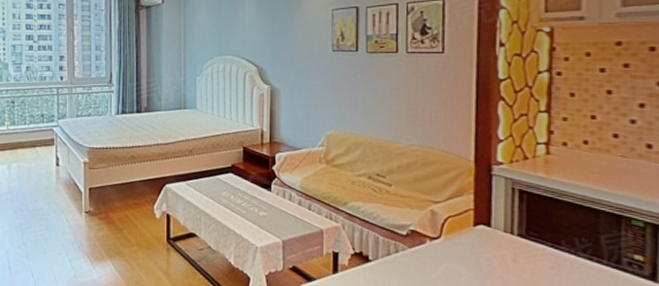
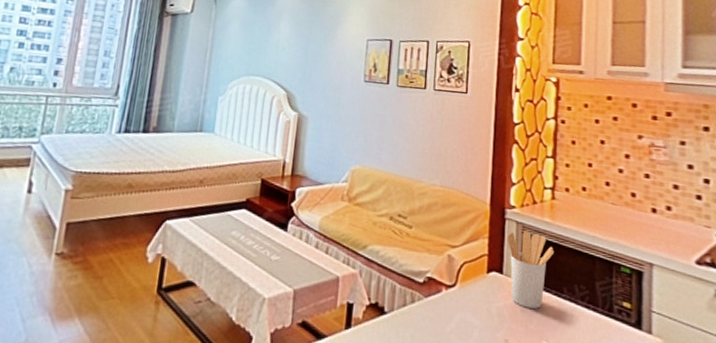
utensil holder: none [494,186,550,260] -> present [507,231,554,309]

